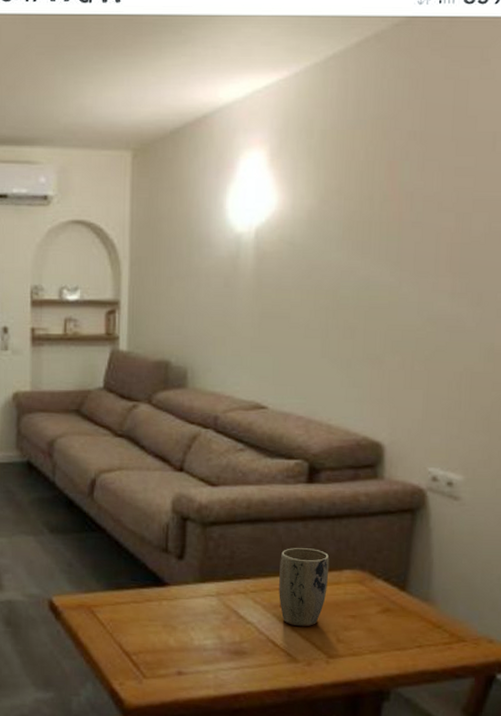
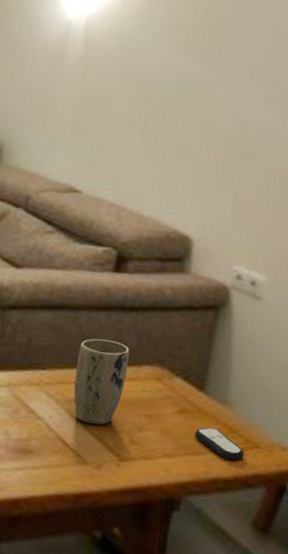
remote control: none [399,624,450,654] -> present [194,427,244,461]

